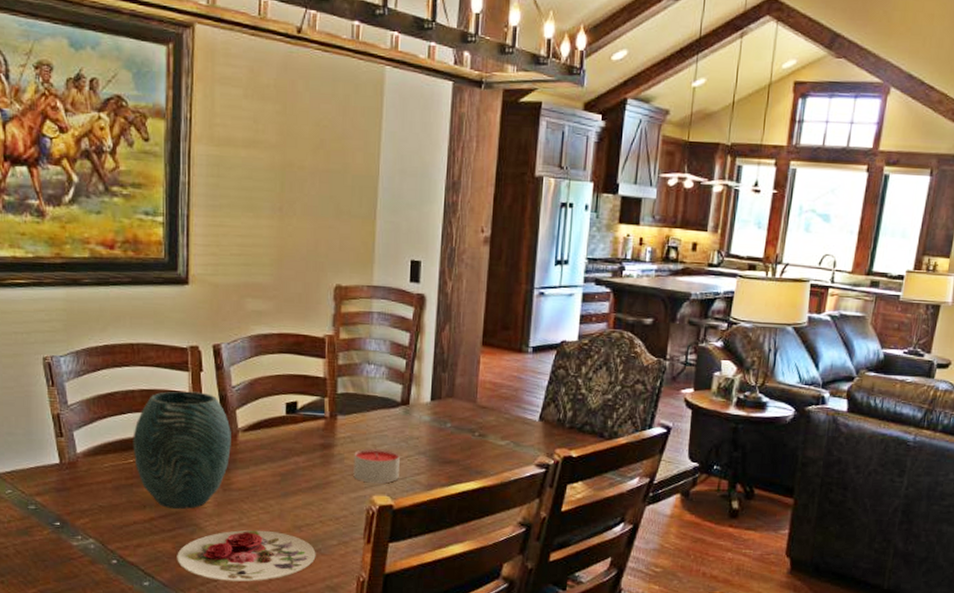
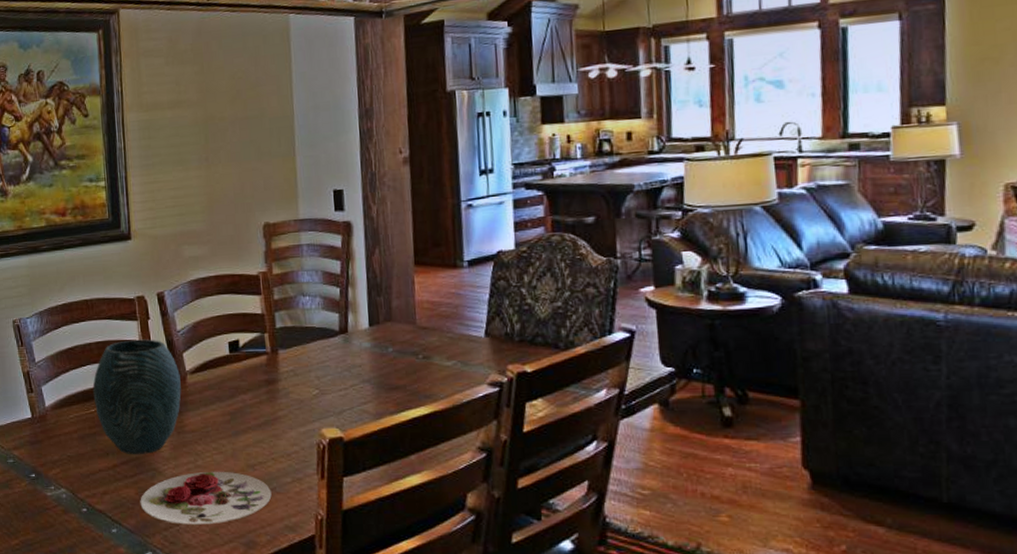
candle: present [353,448,400,484] -> none [298,380,346,416]

